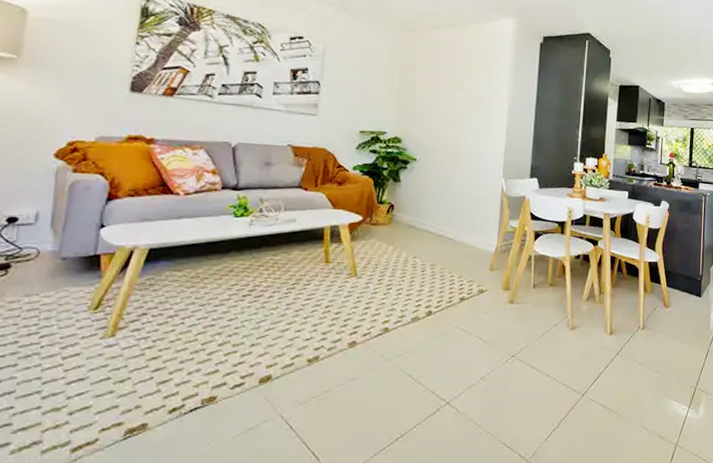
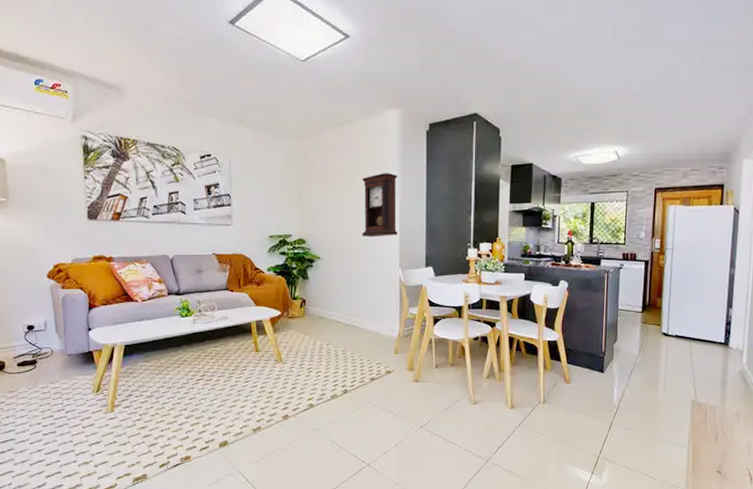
pendulum clock: none [465,78,508,143] -> present [362,173,398,238]

